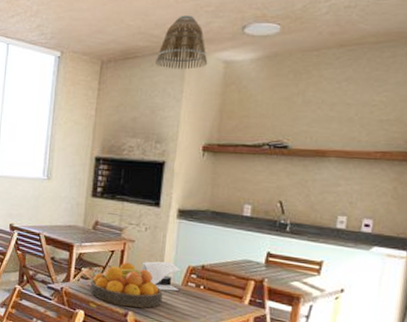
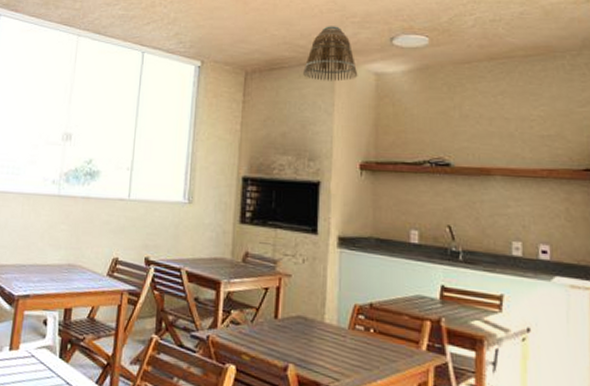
fruit bowl: present [90,262,163,308] -> none [242,301,328,359]
napkin holder: present [142,261,181,292] -> none [301,300,347,337]

